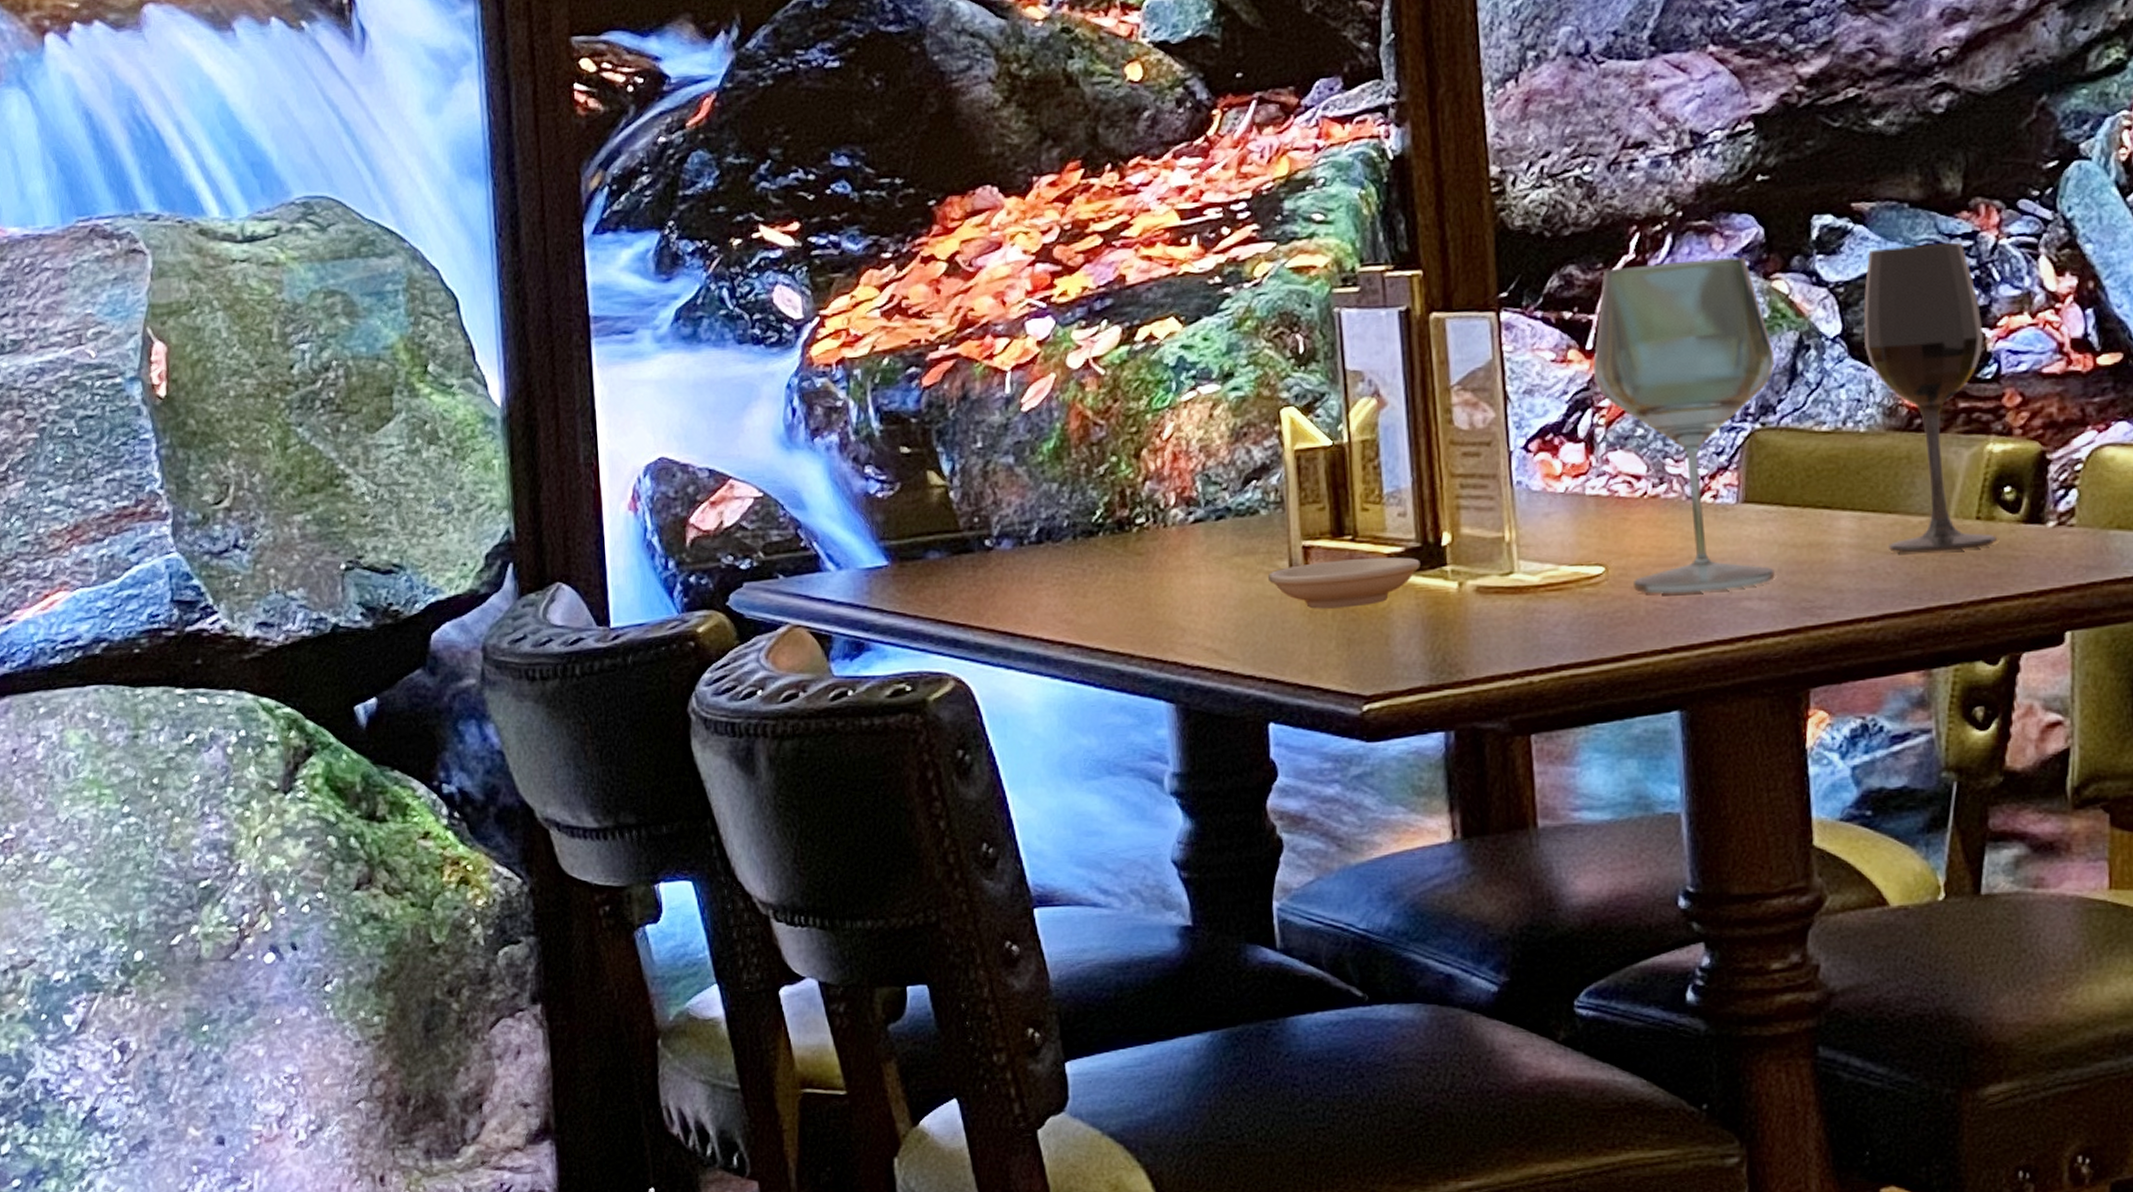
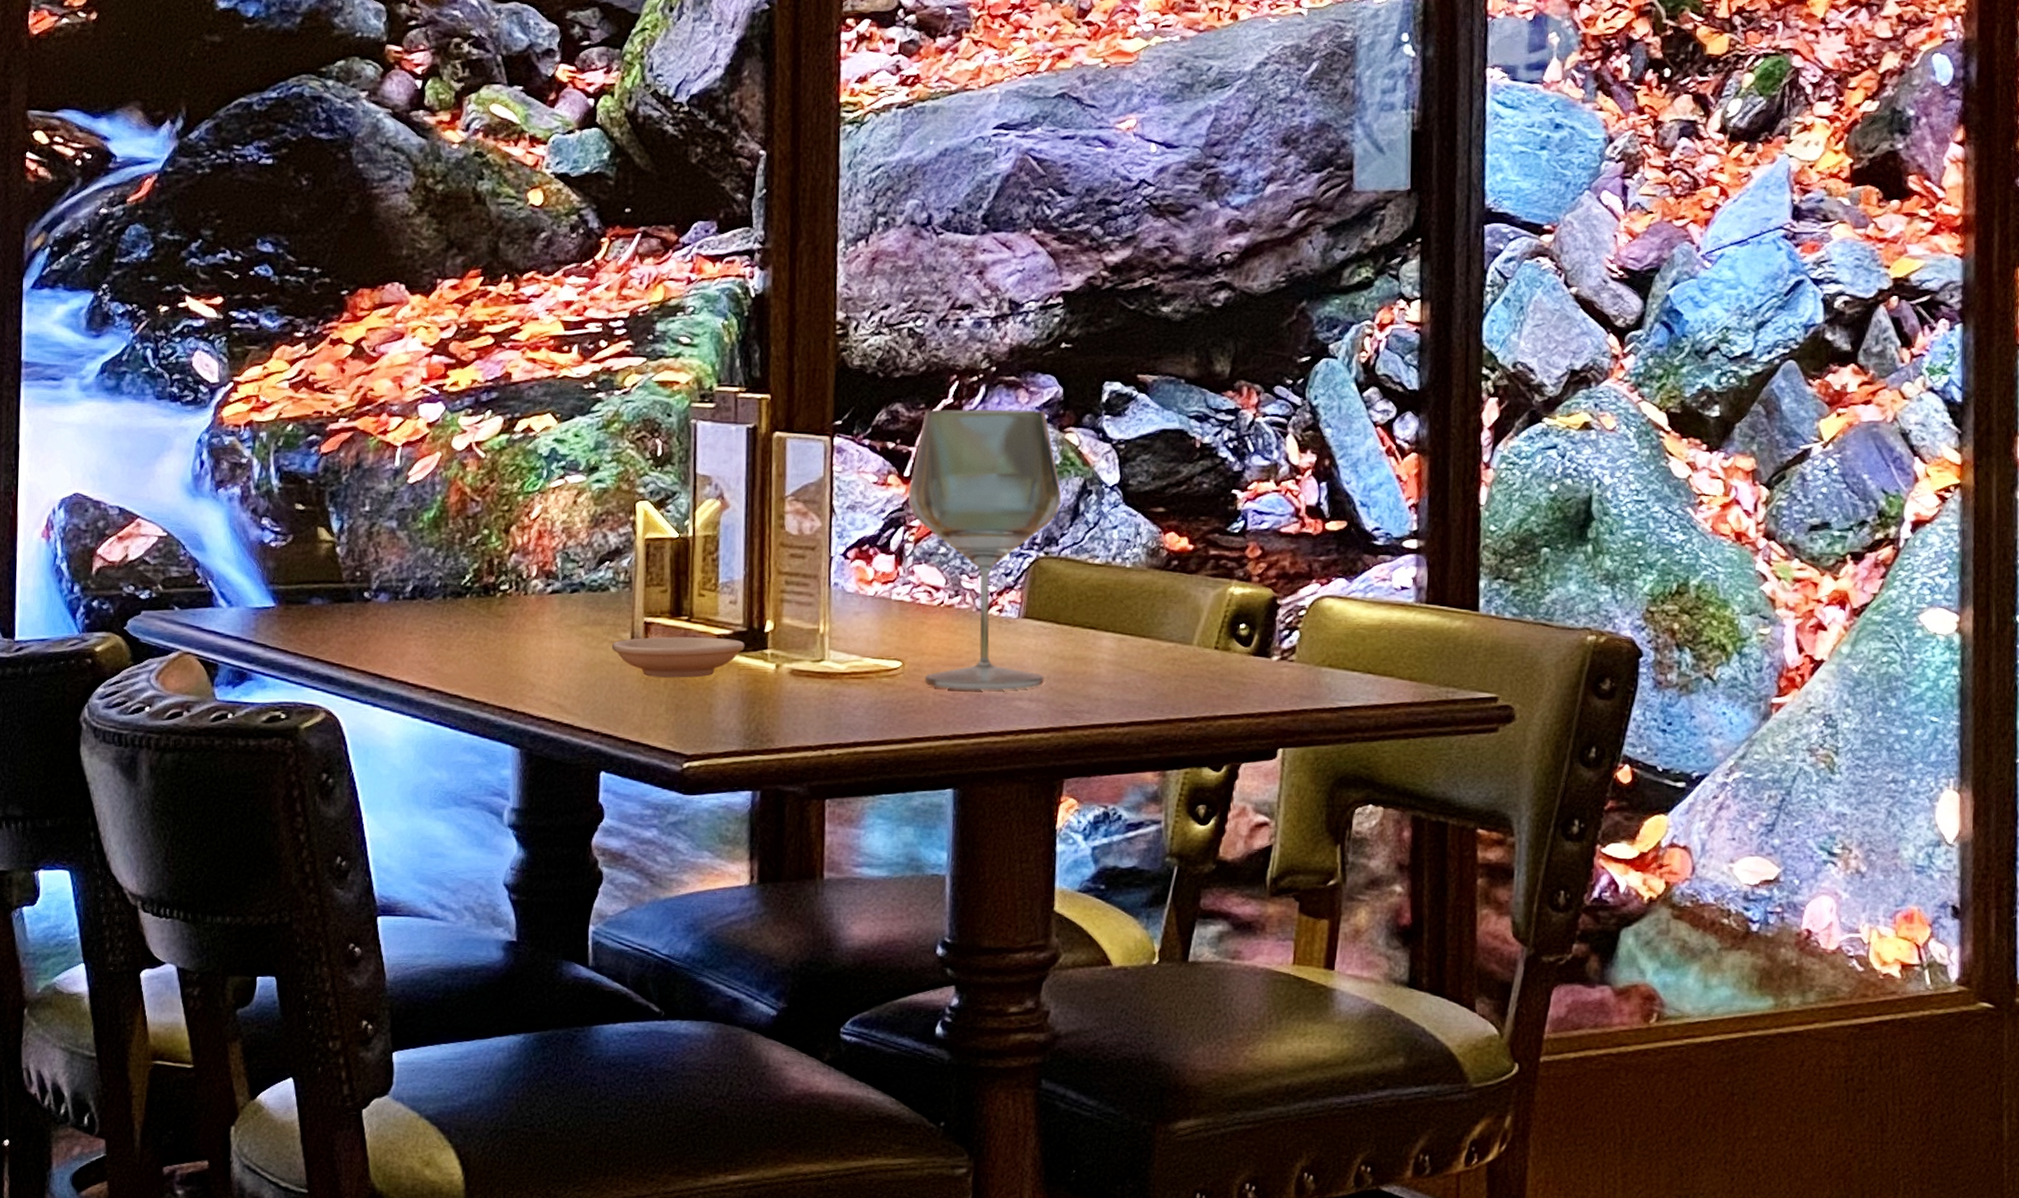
wine glass: present [1863,242,1998,554] -> none [1137,415,1236,674]

